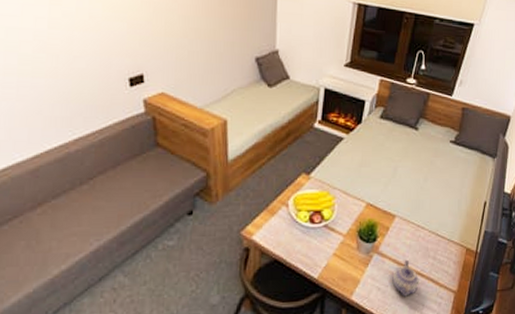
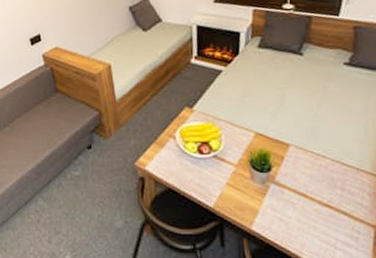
teapot: present [392,260,419,297] -> none [294,191,328,229]

